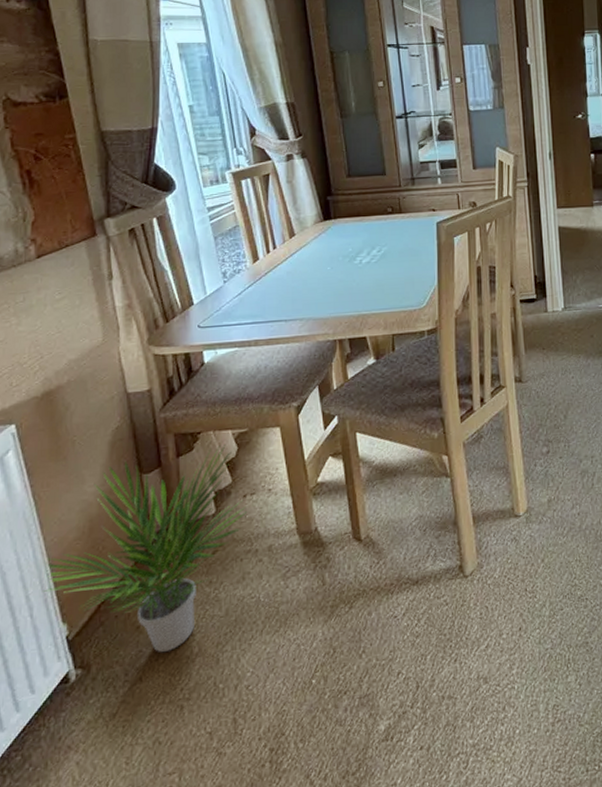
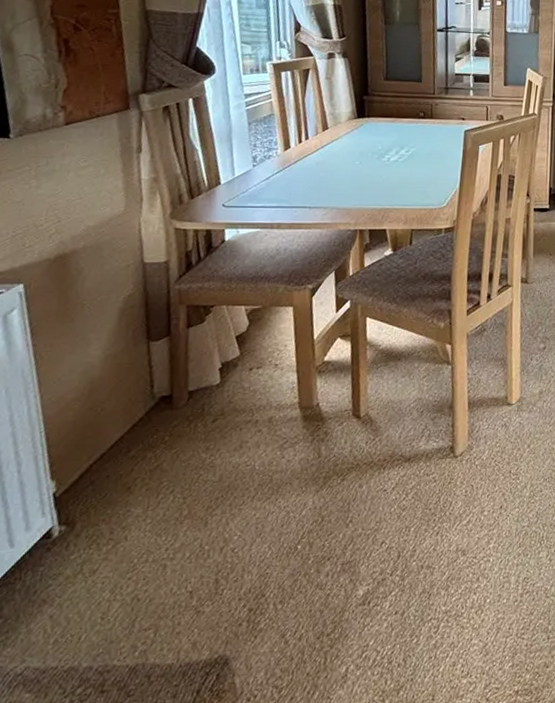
potted plant: present [41,445,246,653] -> none [32,319,251,514]

